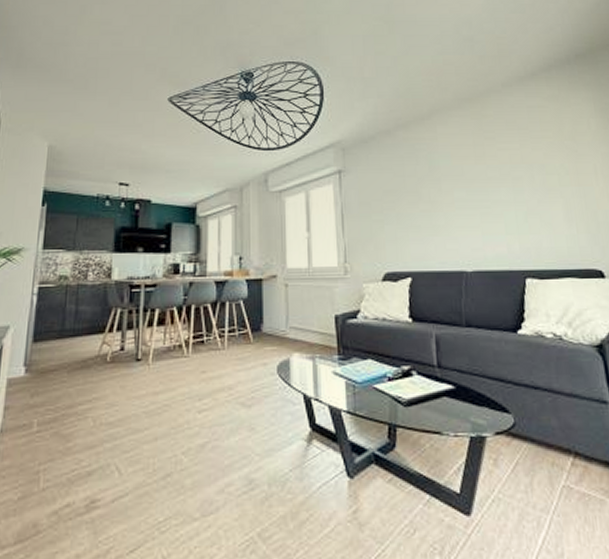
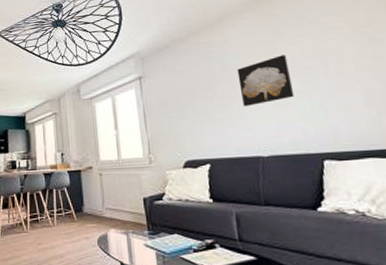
wall art: none [445,160,501,215] -> present [237,55,295,107]

